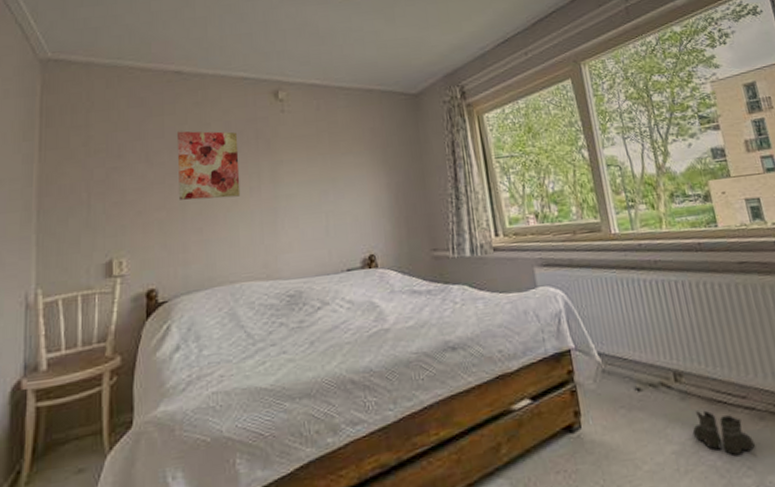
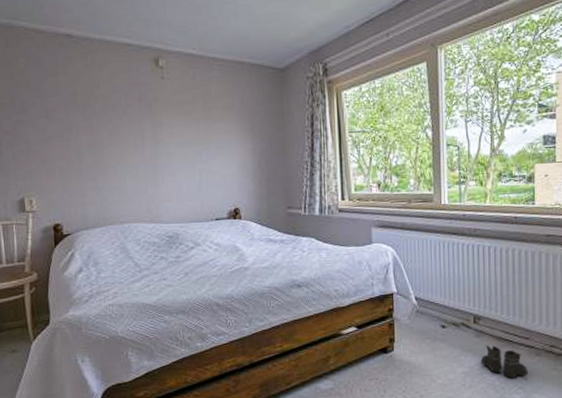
wall art: present [176,131,241,200] -> none [70,91,127,153]

